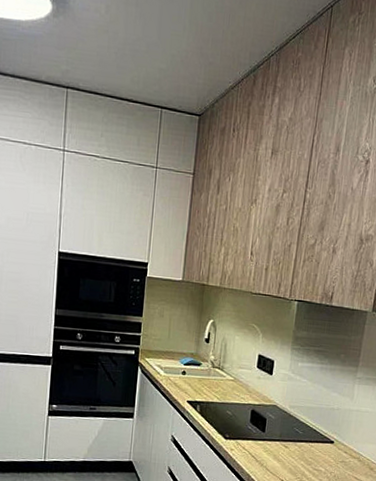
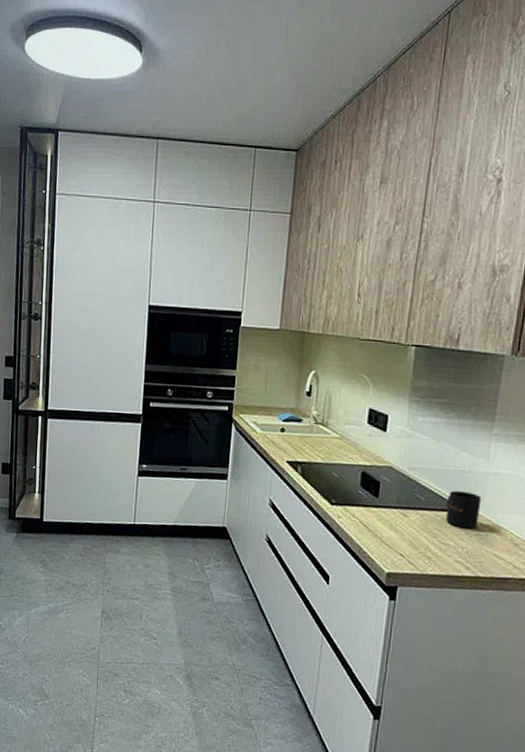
mug: none [319,425,347,456] -> present [446,490,482,528]

